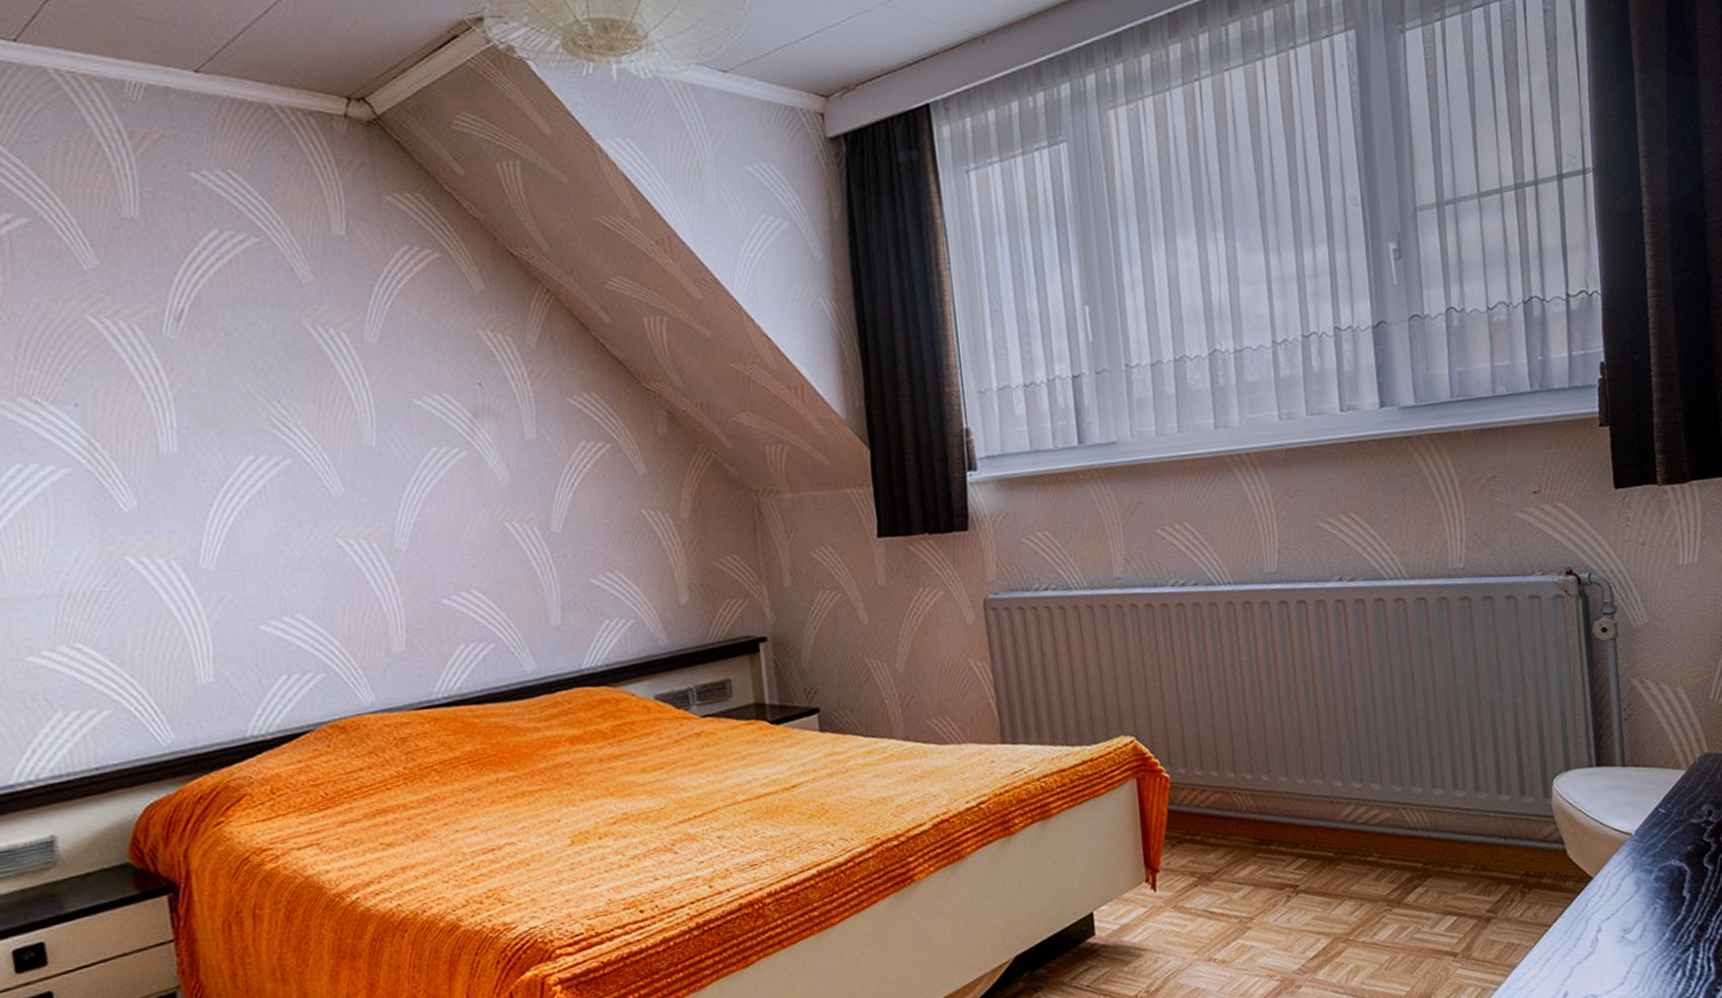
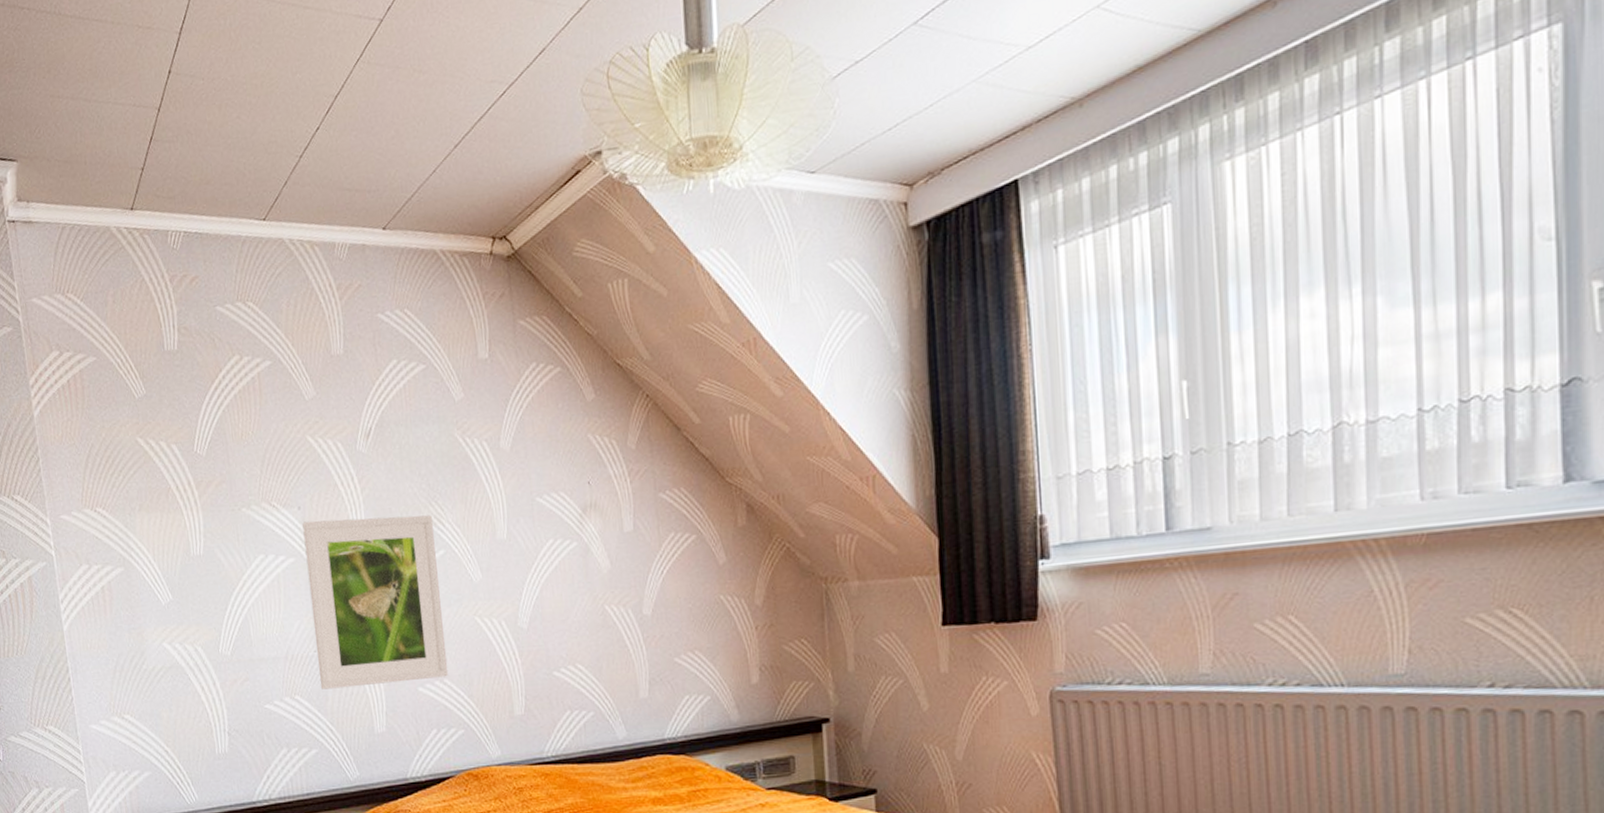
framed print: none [82,417,302,634] -> present [302,515,449,690]

